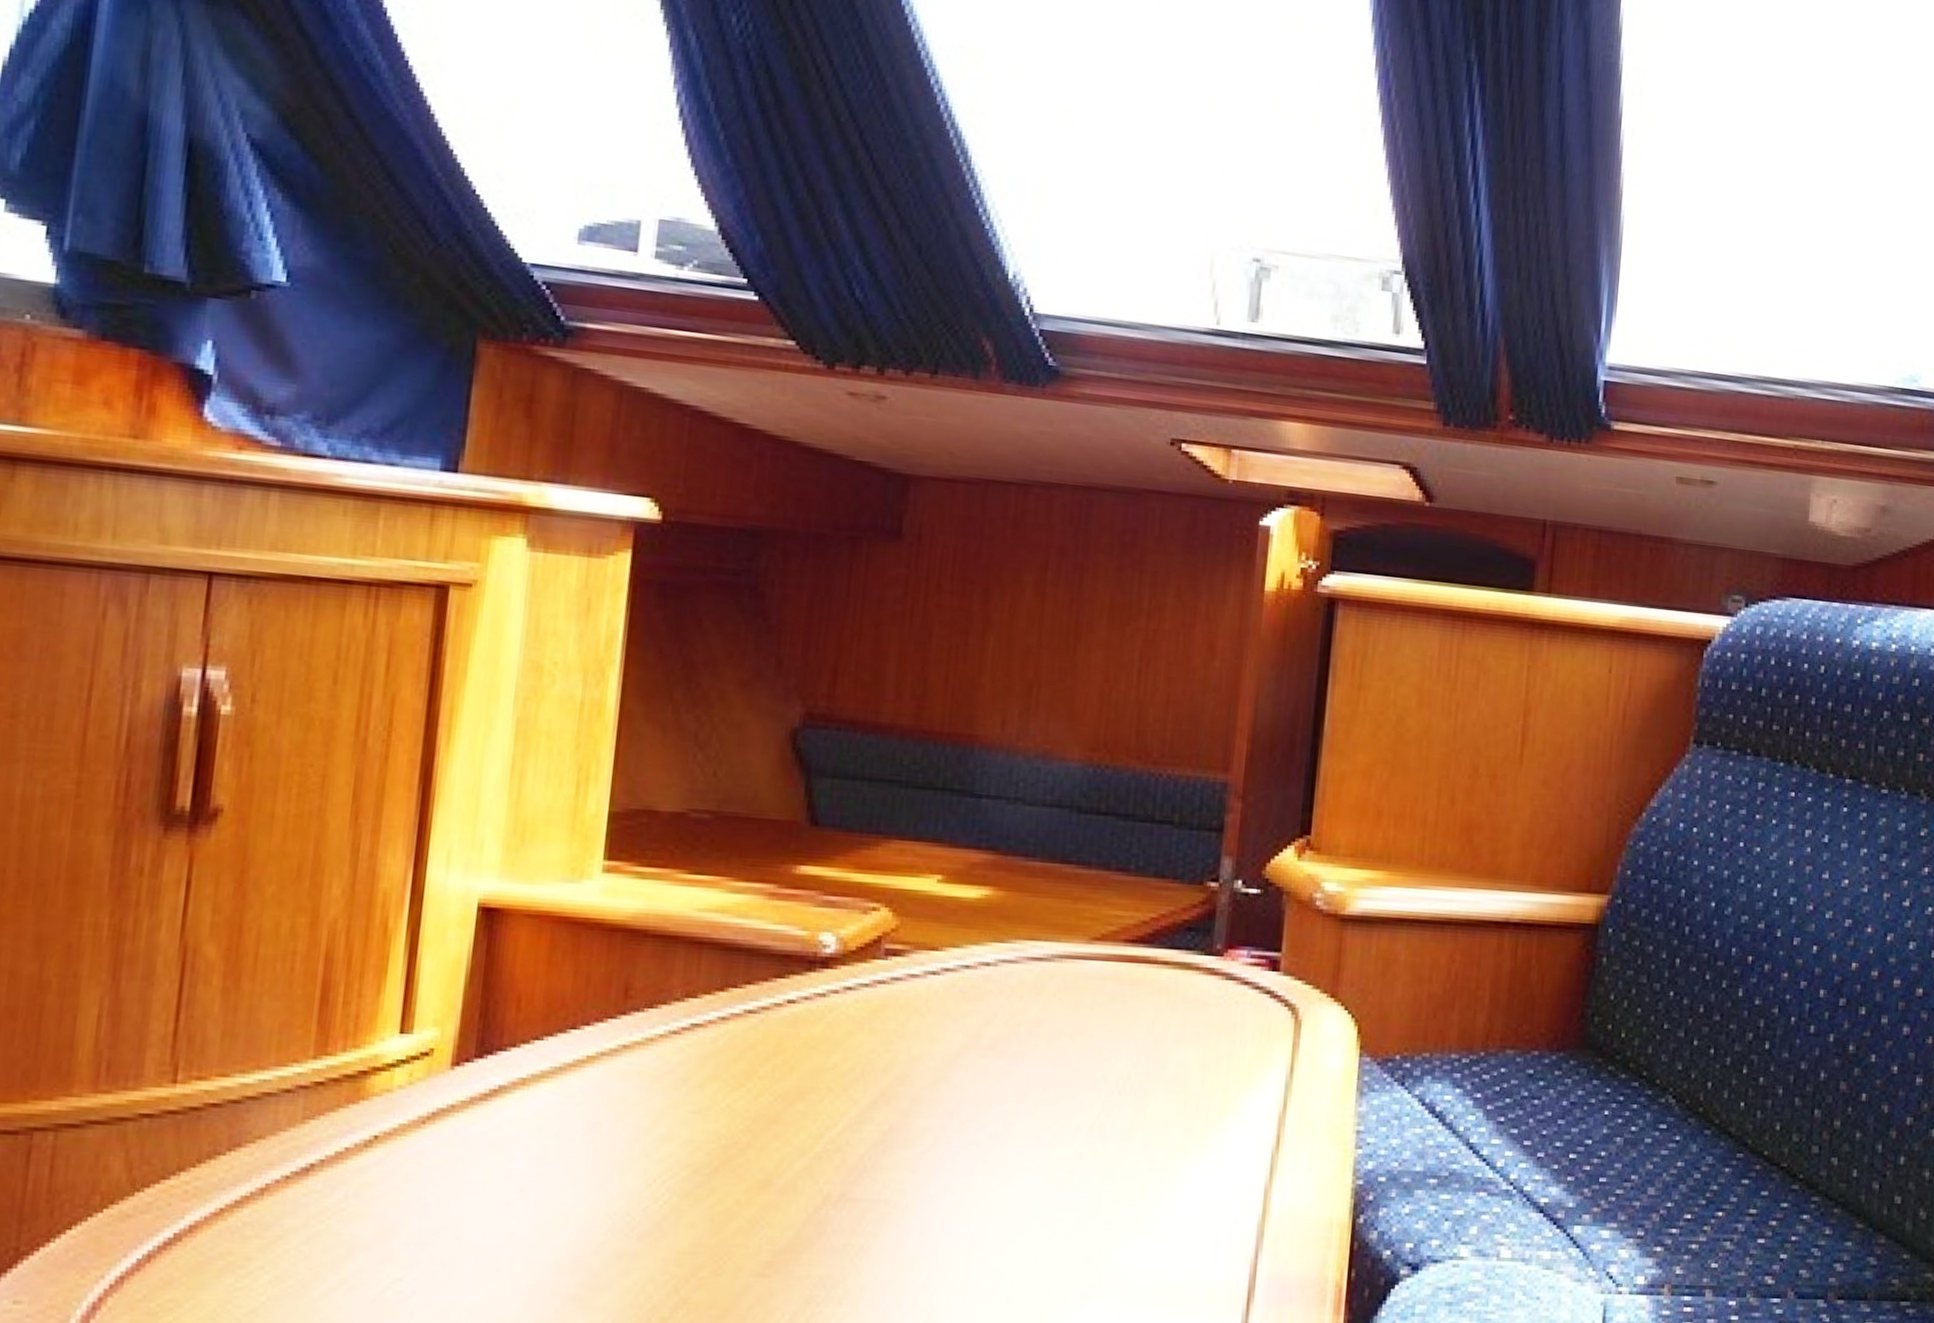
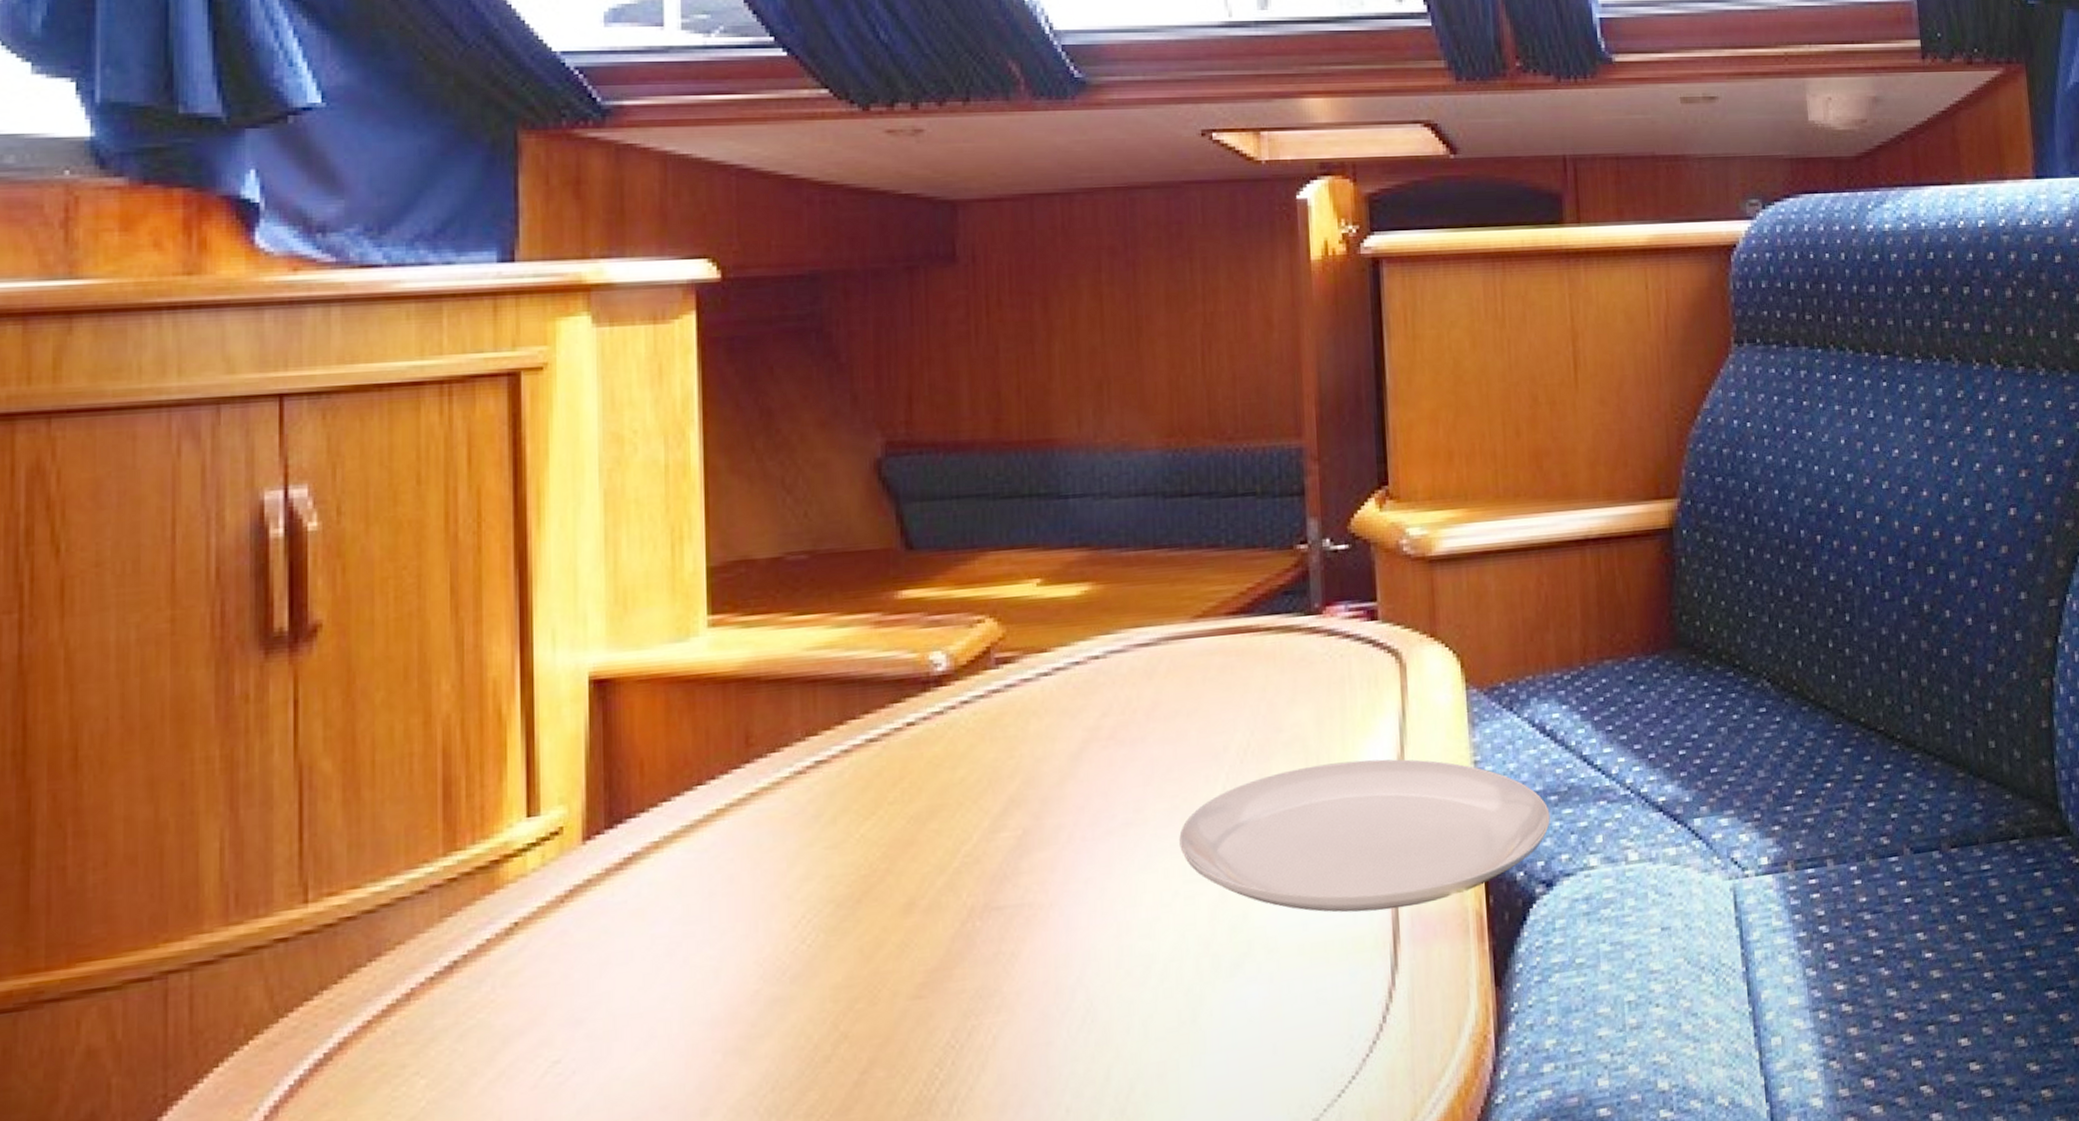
plate: none [1044,1108,1427,1267] -> present [1179,759,1550,912]

